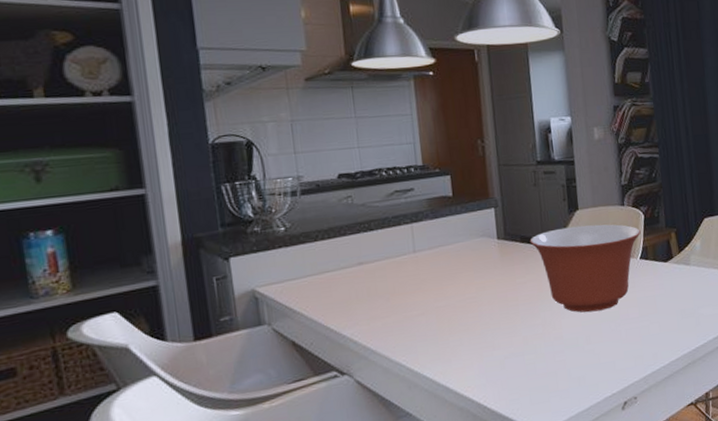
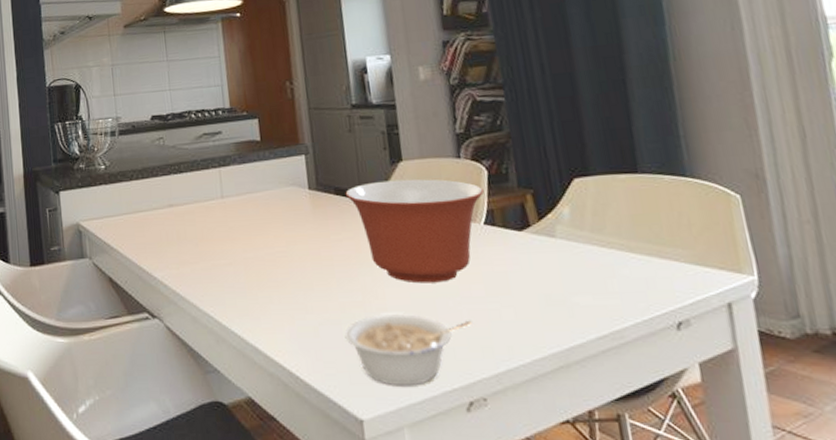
legume: none [527,337,628,400] -> present [344,314,472,386]

